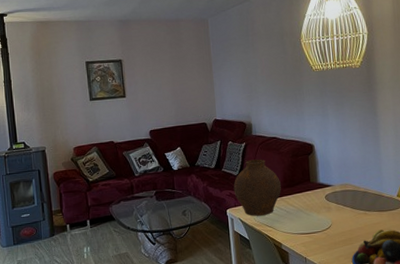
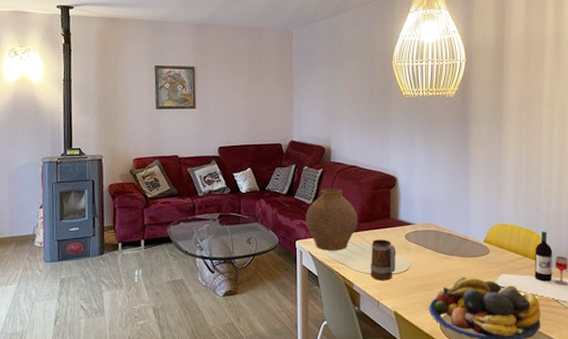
mug: none [295,202,319,239] -> present [370,240,397,281]

